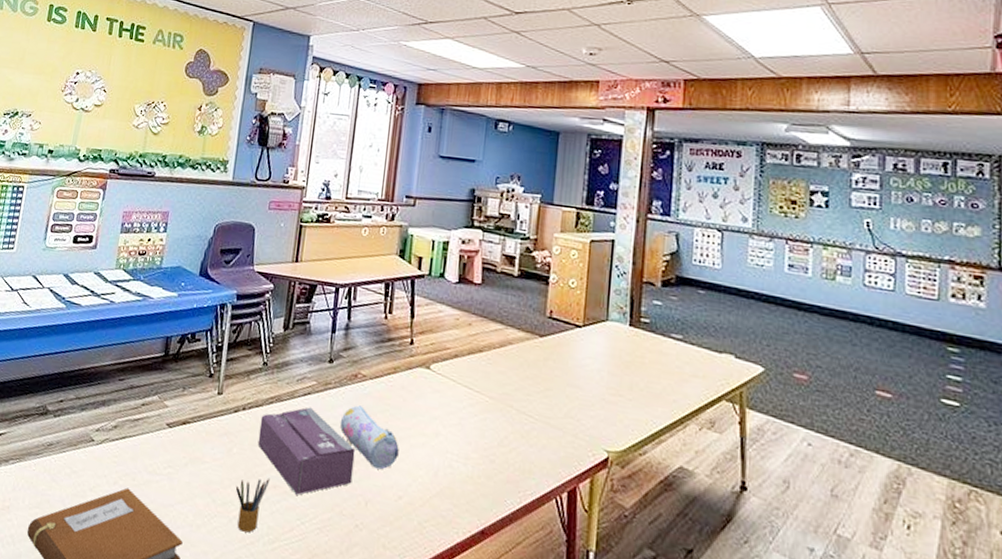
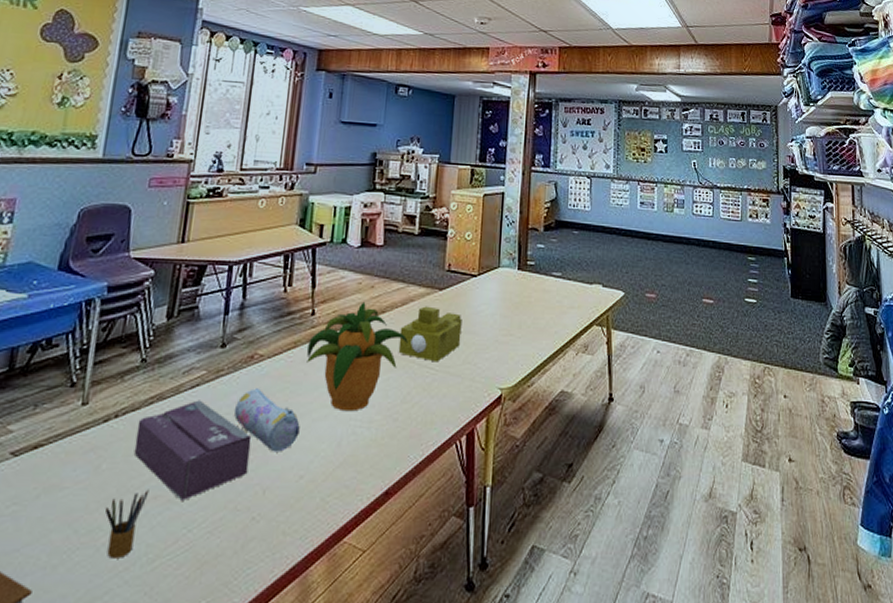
potted plant: none [405,338,506,445] -> present [306,301,408,412]
toy blocks: none [495,351,565,411] -> present [398,306,462,362]

